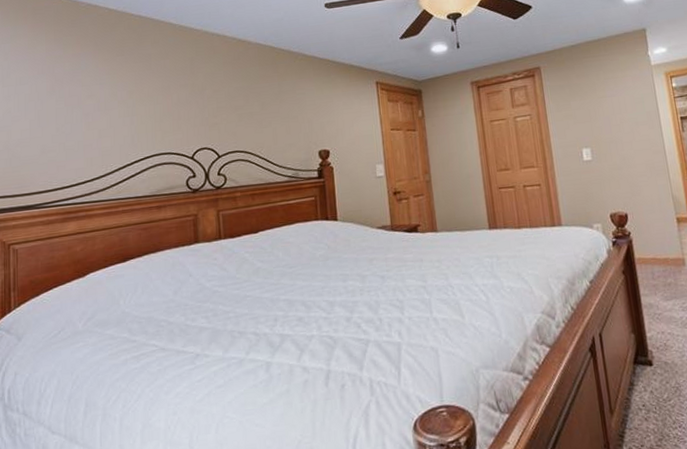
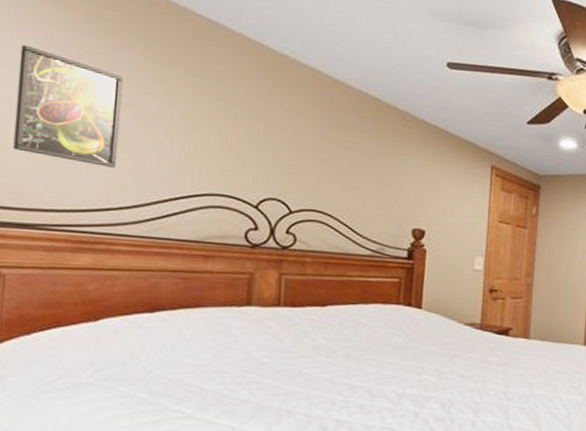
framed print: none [14,67,87,150] -> present [13,44,123,168]

